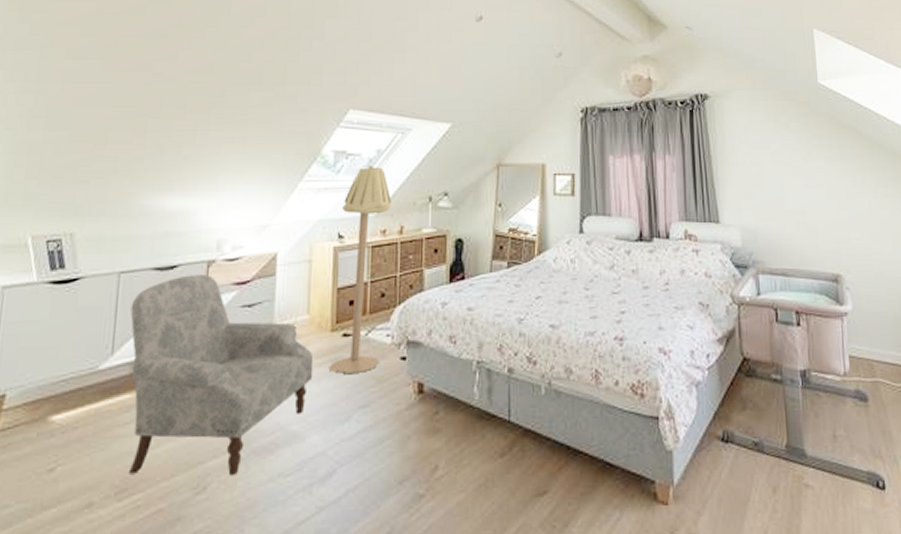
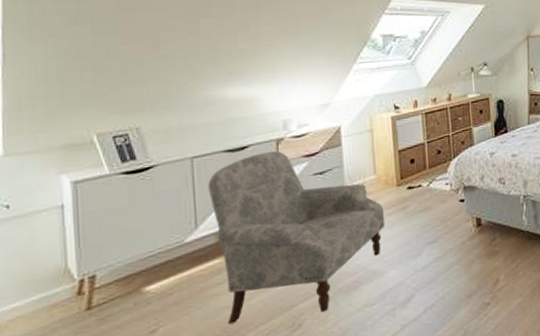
floor lamp: present [329,165,391,373] -> none [395,45,442,219]

